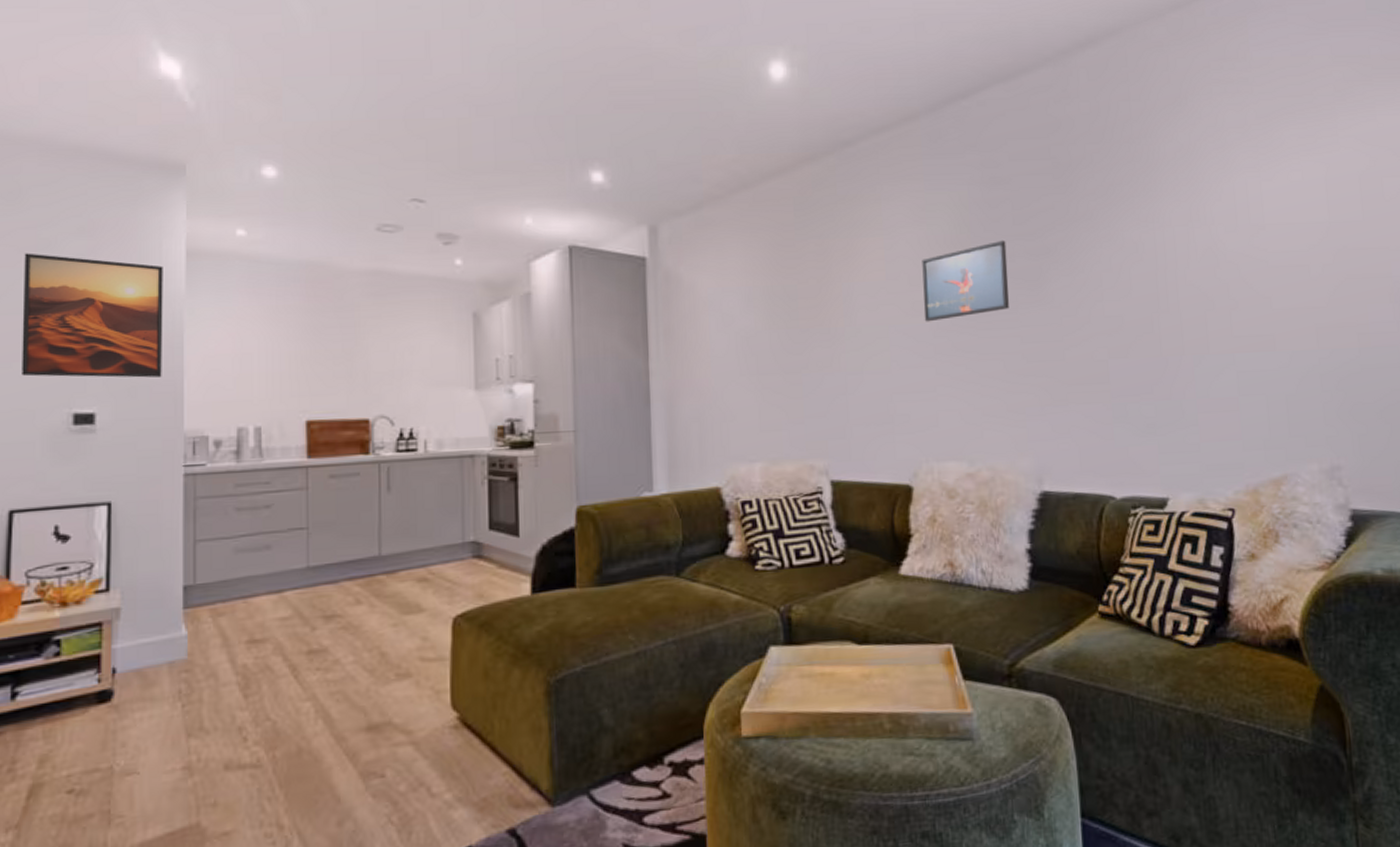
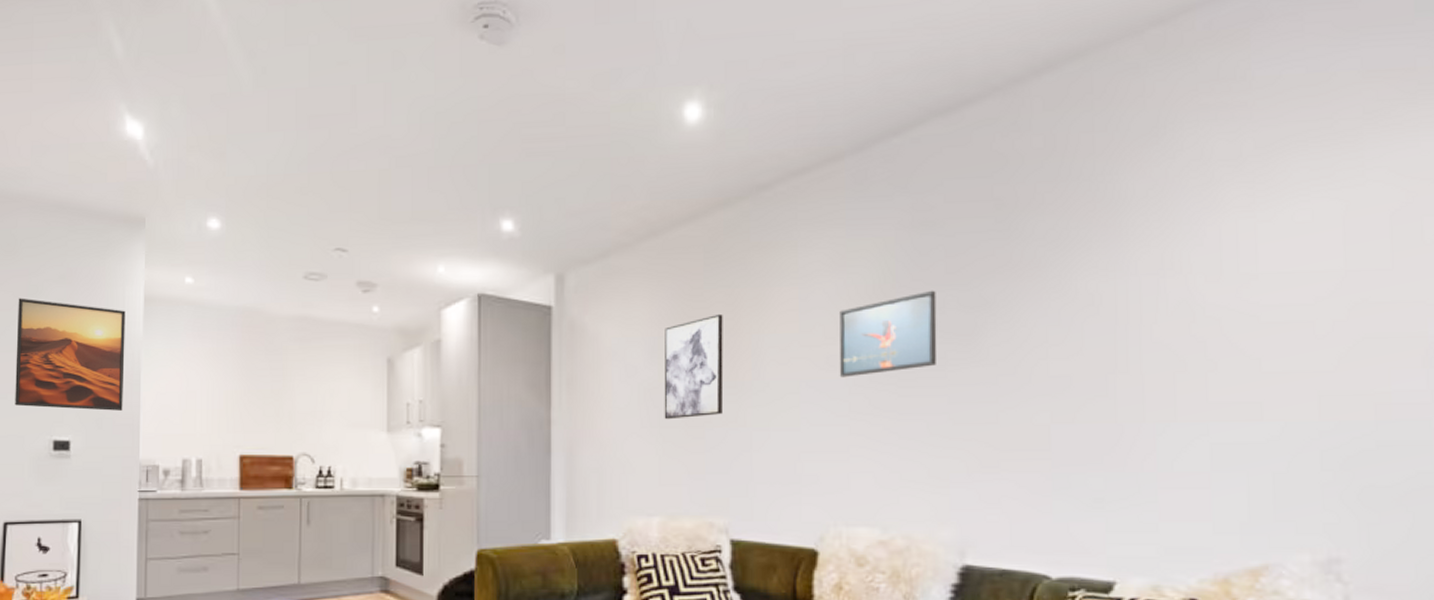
wall art: none [759,263,818,367] -> present [664,313,724,420]

